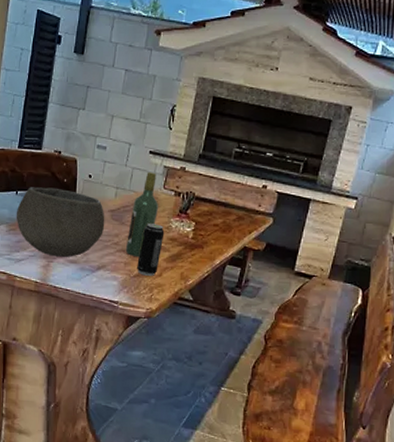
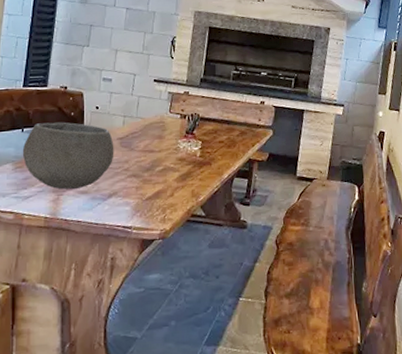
wine bottle: present [125,171,159,258] -> none [136,98,166,181]
beverage can: present [137,223,165,276] -> none [148,146,173,198]

